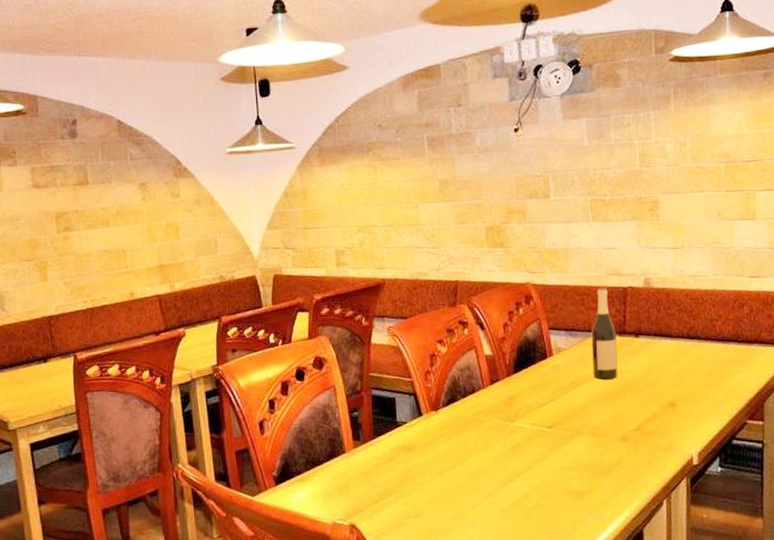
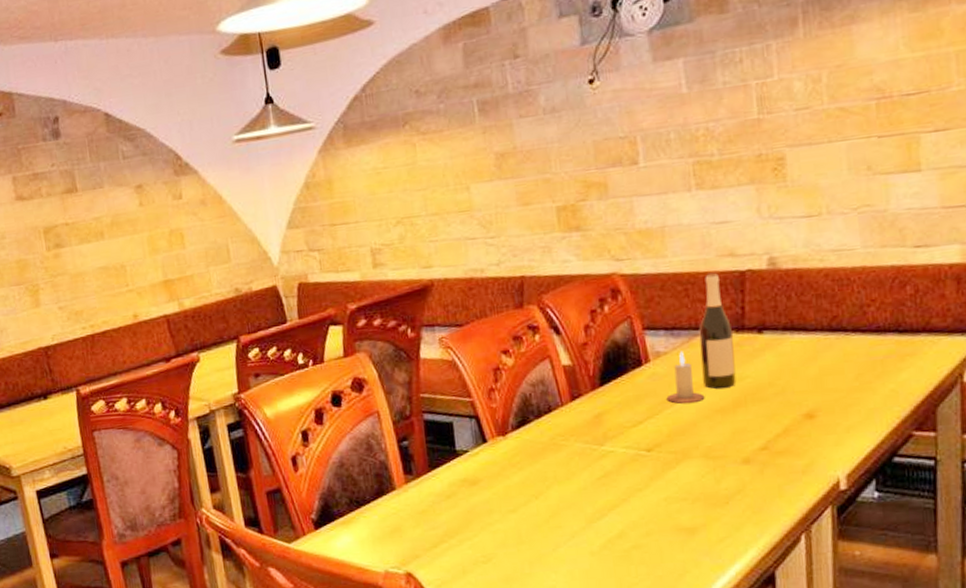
candle: none [565,348,594,390] -> present [666,351,705,404]

